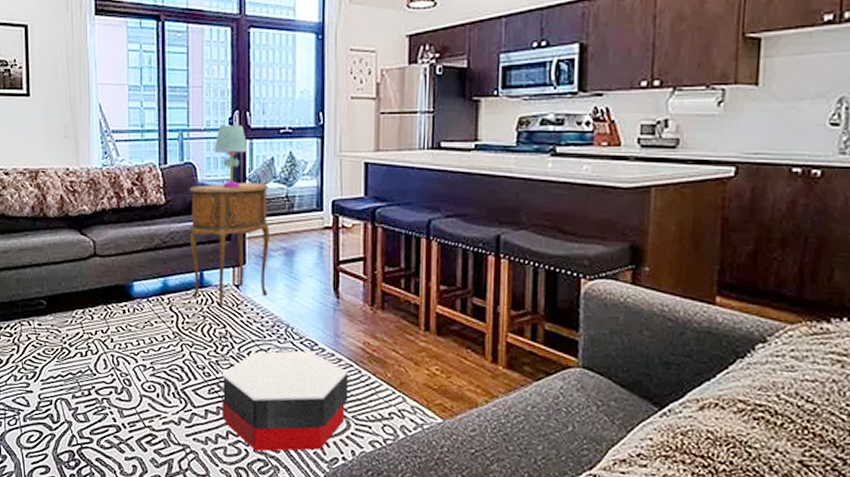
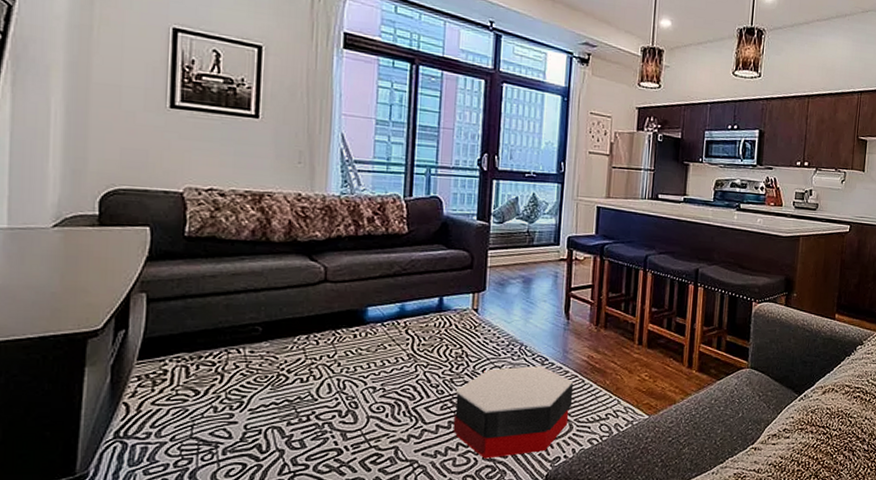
side table: present [189,182,269,306] -> none [430,217,512,329]
table lamp: present [214,125,248,188] -> none [461,165,495,222]

